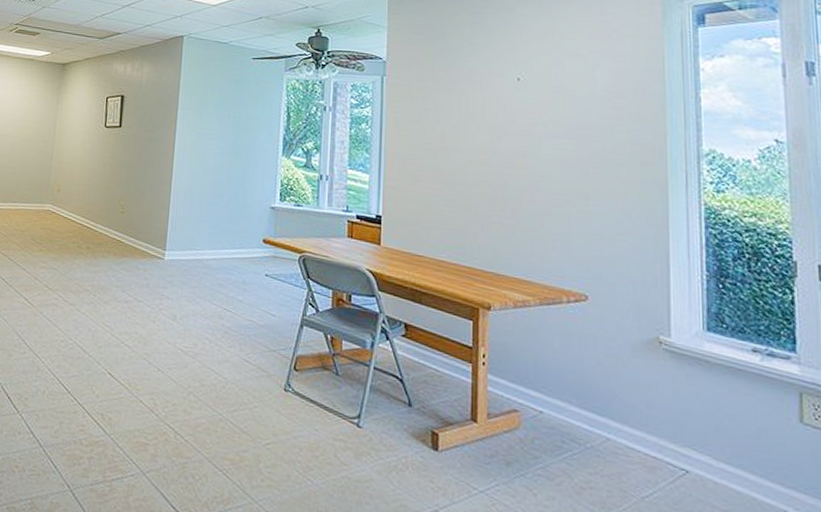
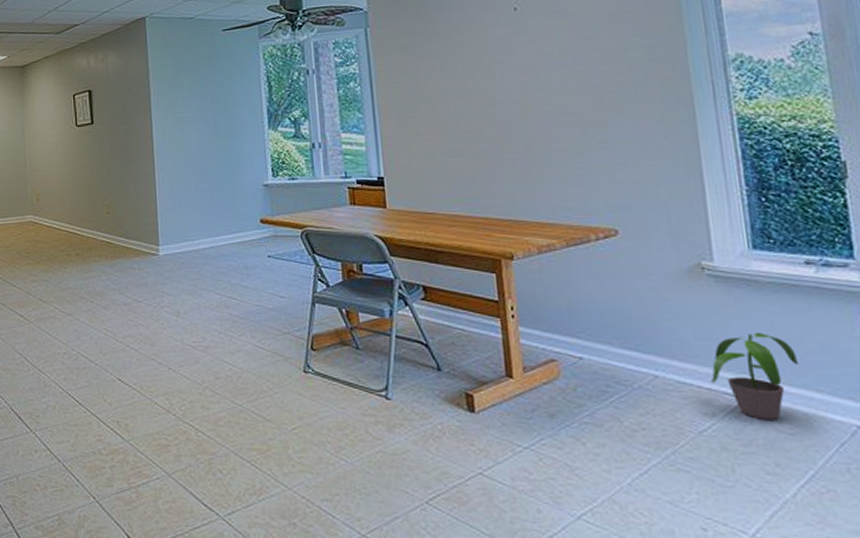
potted plant: none [656,409,738,495] -> present [710,332,799,420]

